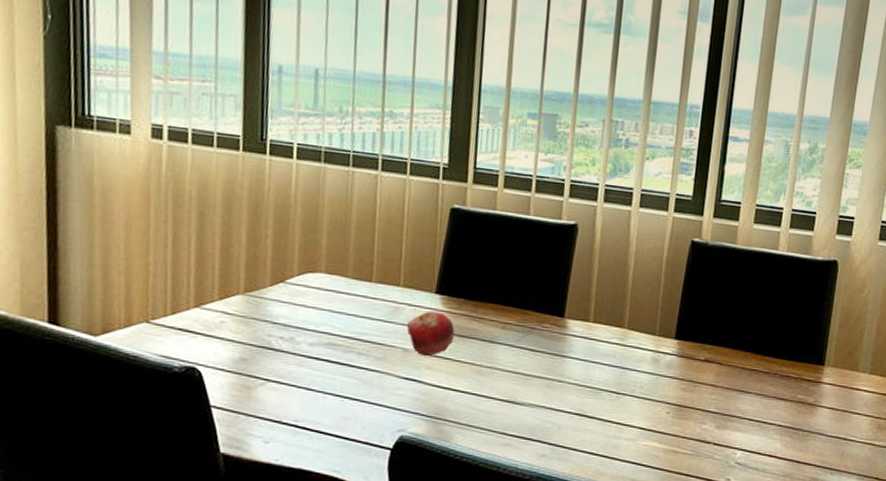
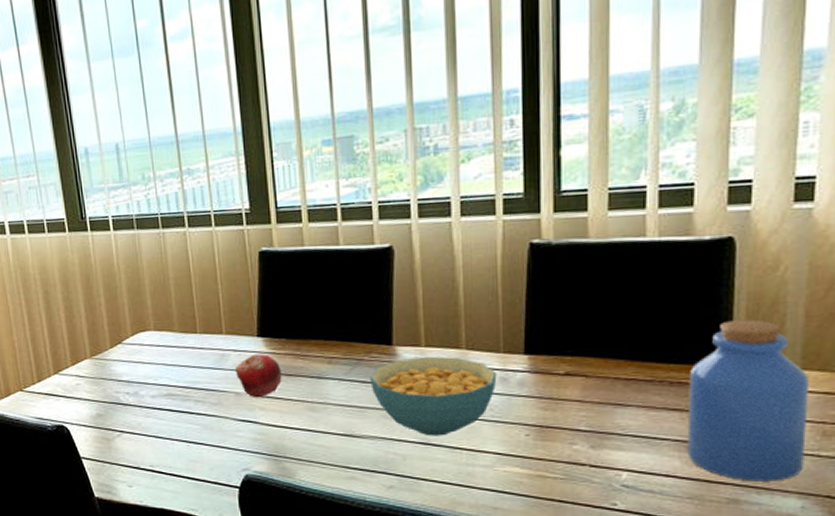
cereal bowl: none [539,331,651,409] -> present [370,356,497,436]
jar: none [786,328,874,464] -> present [687,319,809,482]

